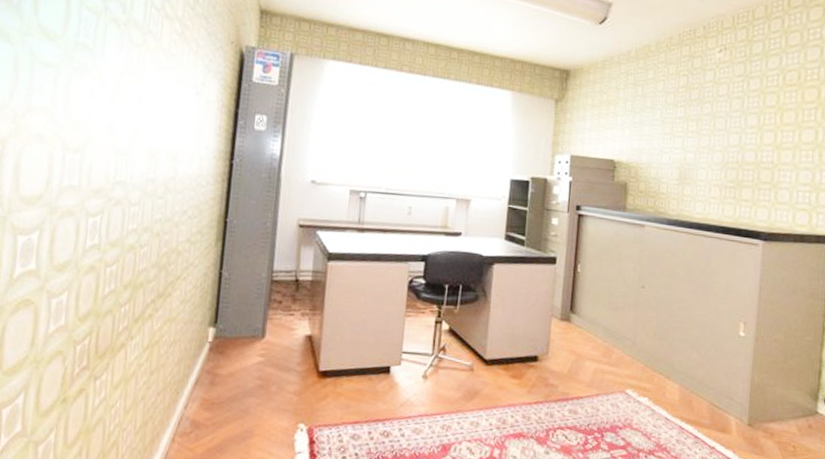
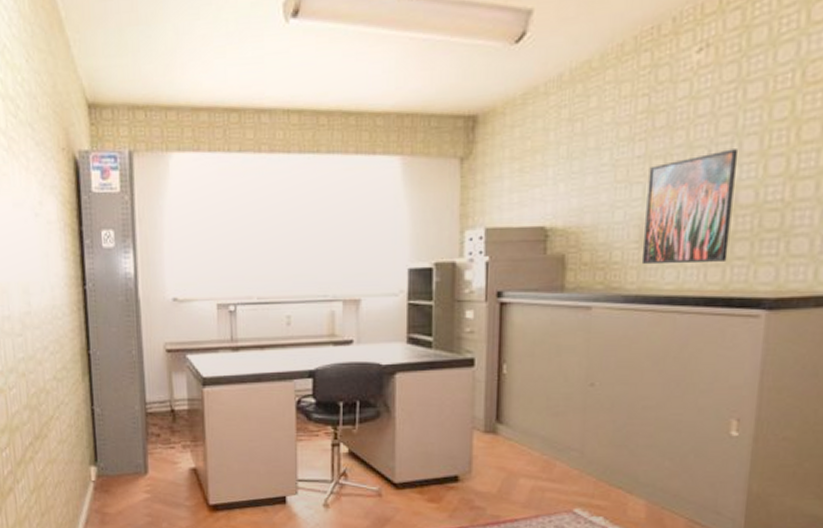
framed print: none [680,122,745,202] -> present [641,149,739,265]

